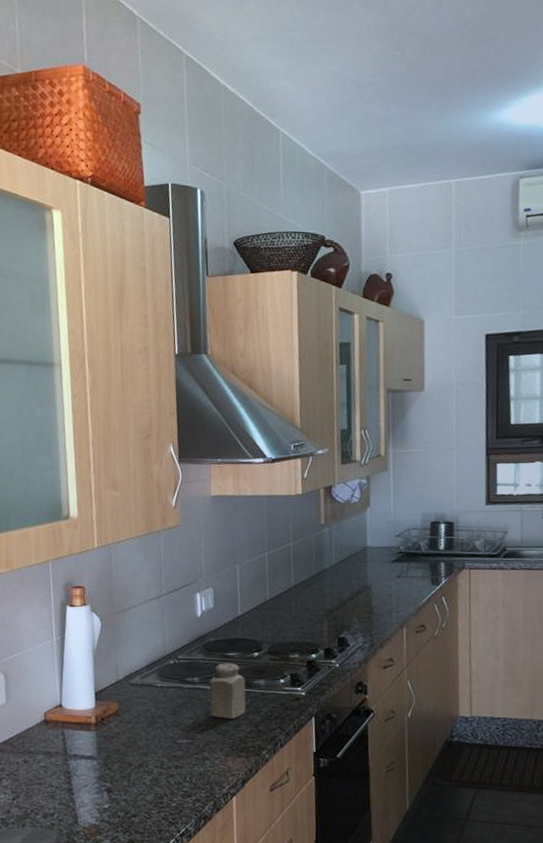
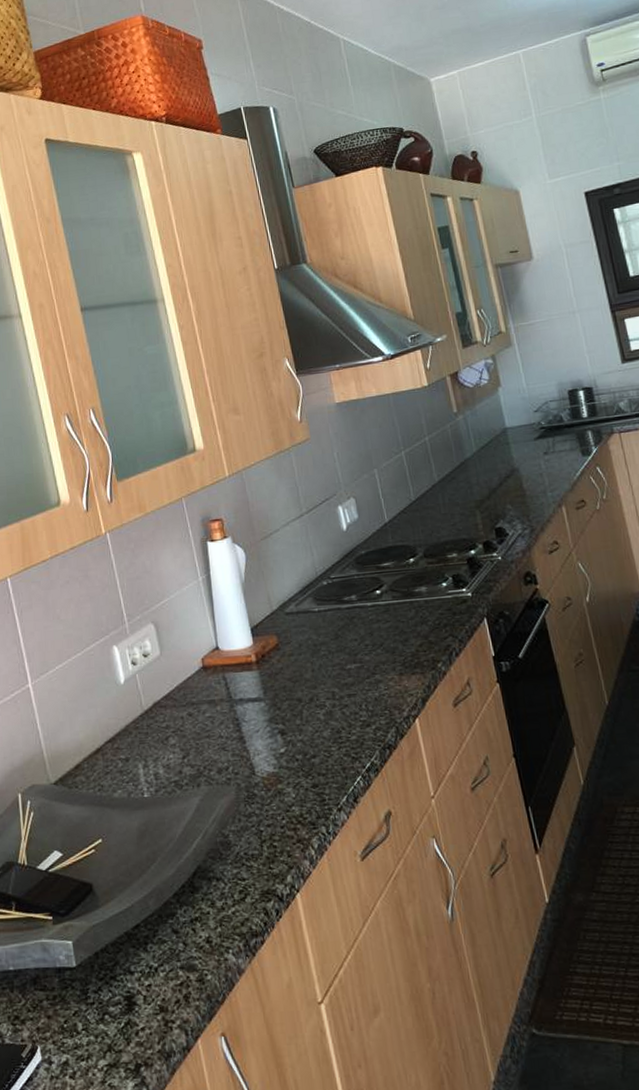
salt shaker: present [209,663,246,719] -> none [367,574,412,635]

